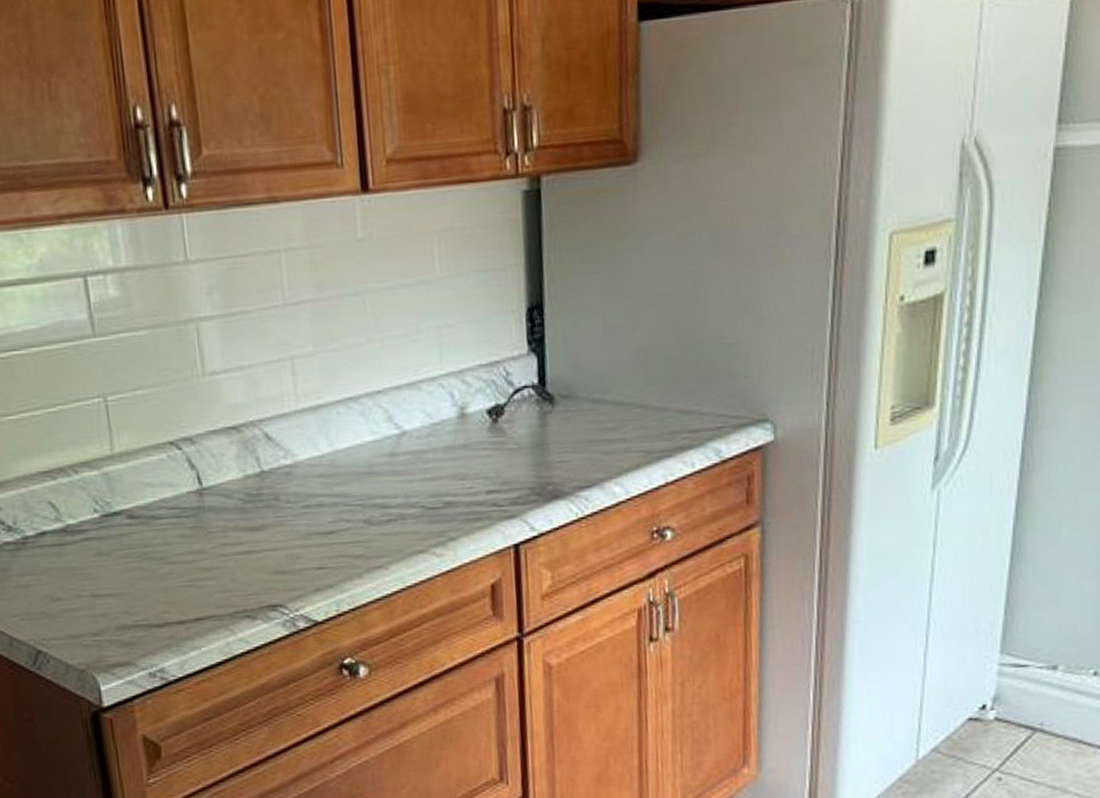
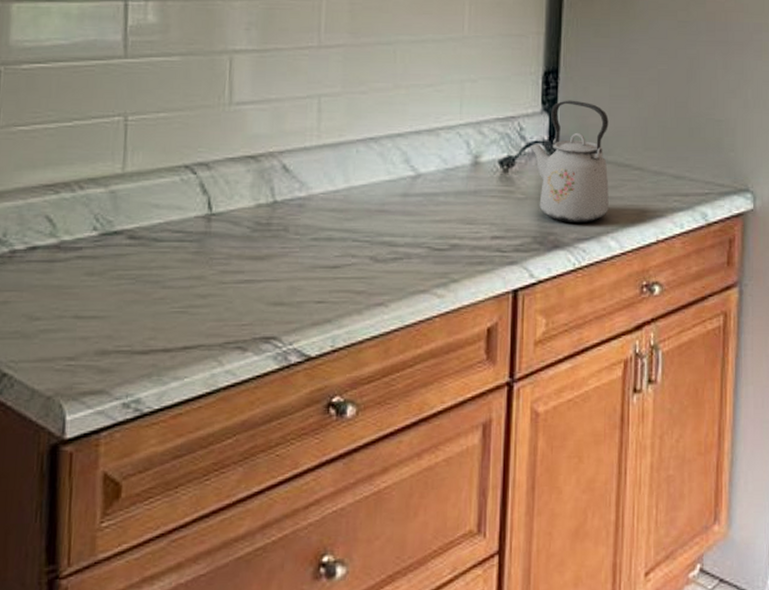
kettle: none [518,336,610,471] -> present [529,100,609,222]

